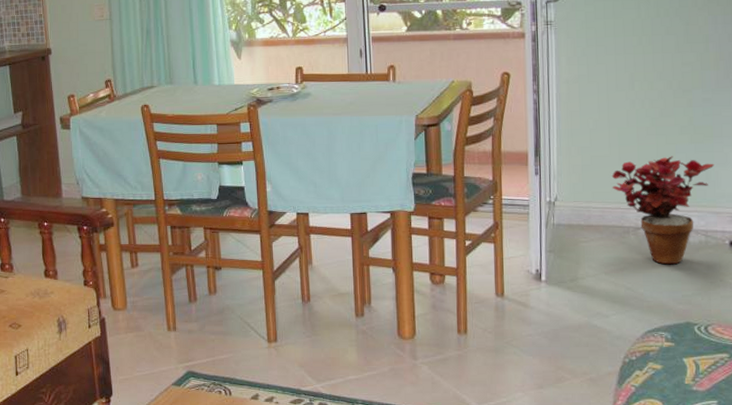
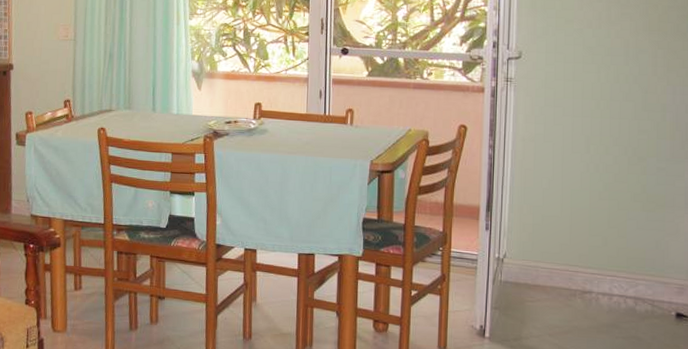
potted plant: present [611,156,715,265] -> none [561,222,665,332]

